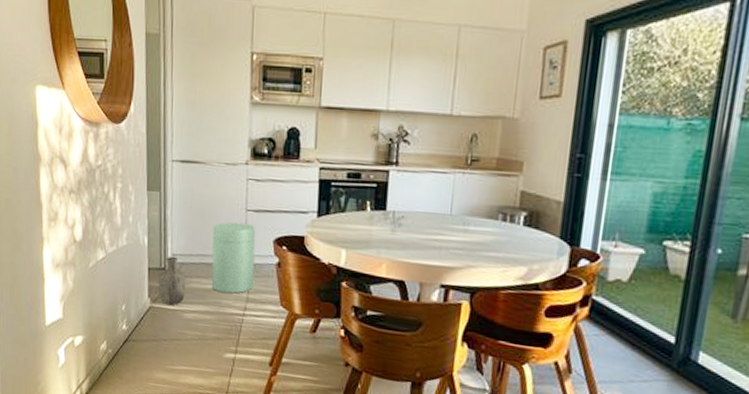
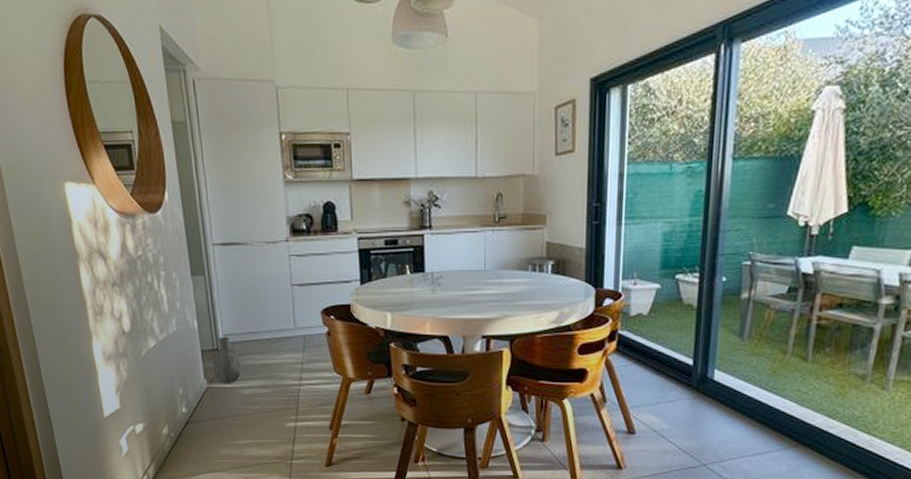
trash can: present [211,222,256,294] -> none [261,297,306,366]

